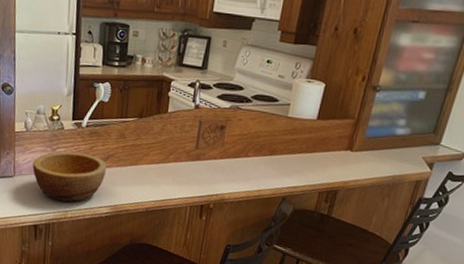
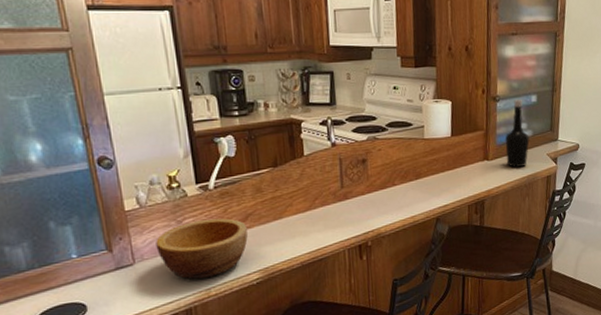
bottle: none [372,92,407,165] -> present [505,99,530,167]

